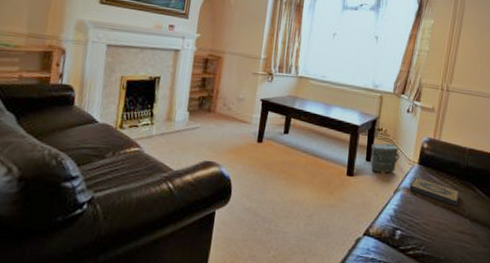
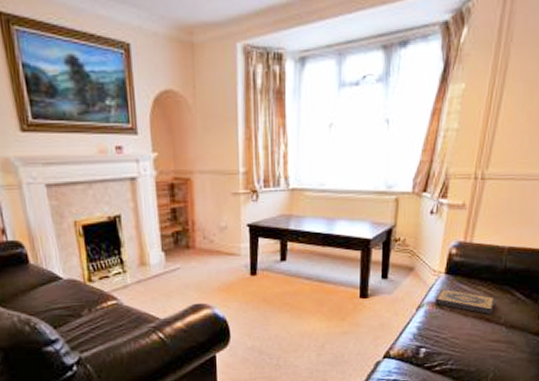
bag: present [371,143,401,173] -> none [387,254,424,290]

